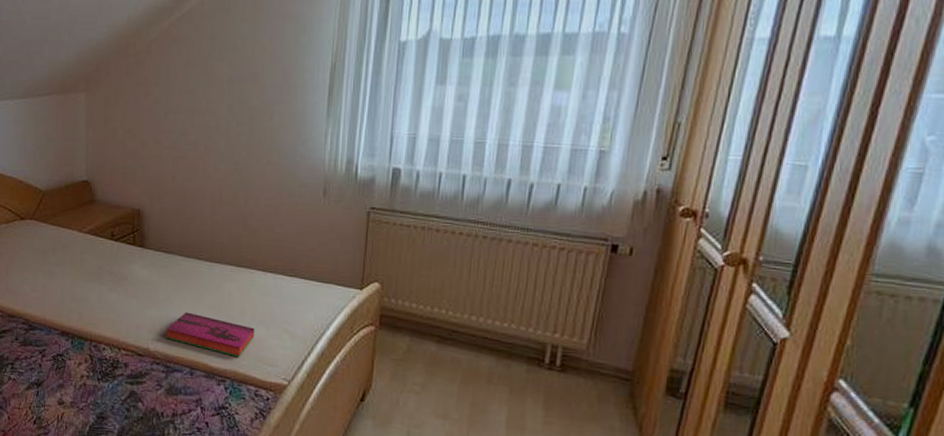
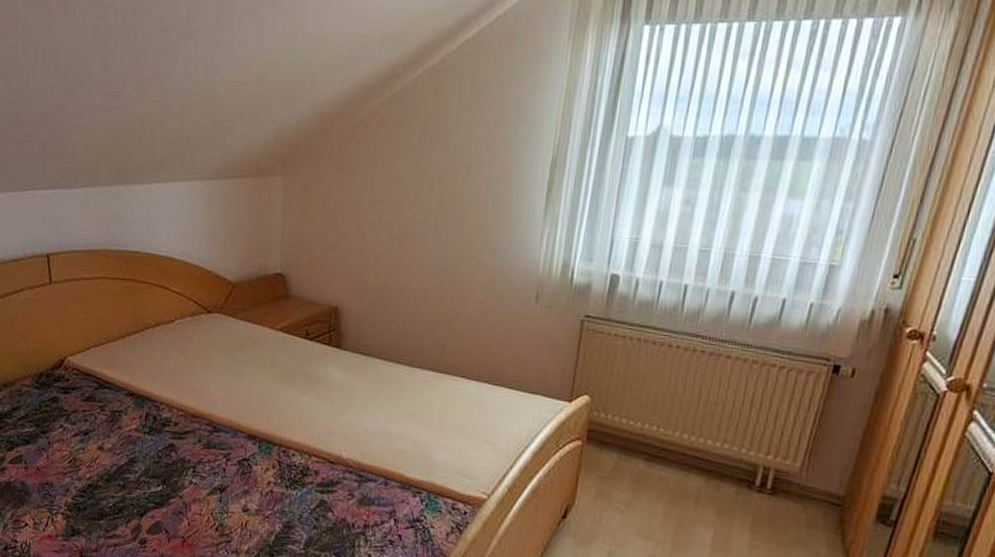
hardback book: present [165,312,255,357] -> none [360,419,455,468]

